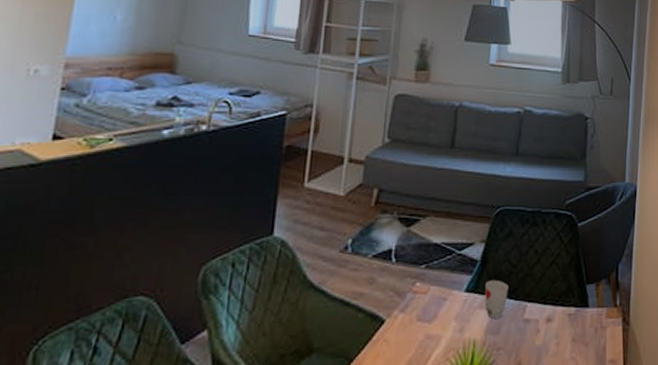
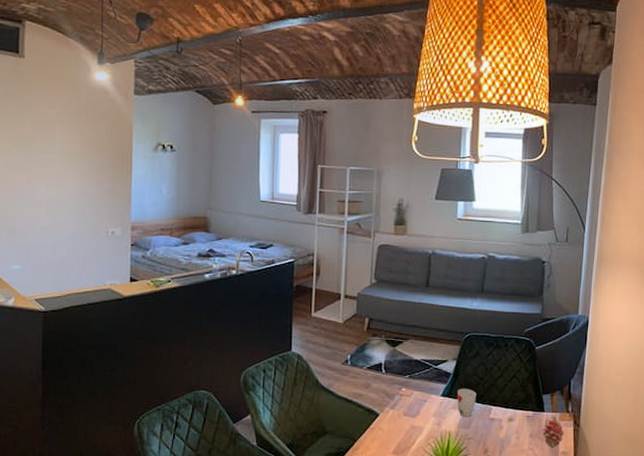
fruit: none [586,312,612,354] -> present [542,416,564,447]

